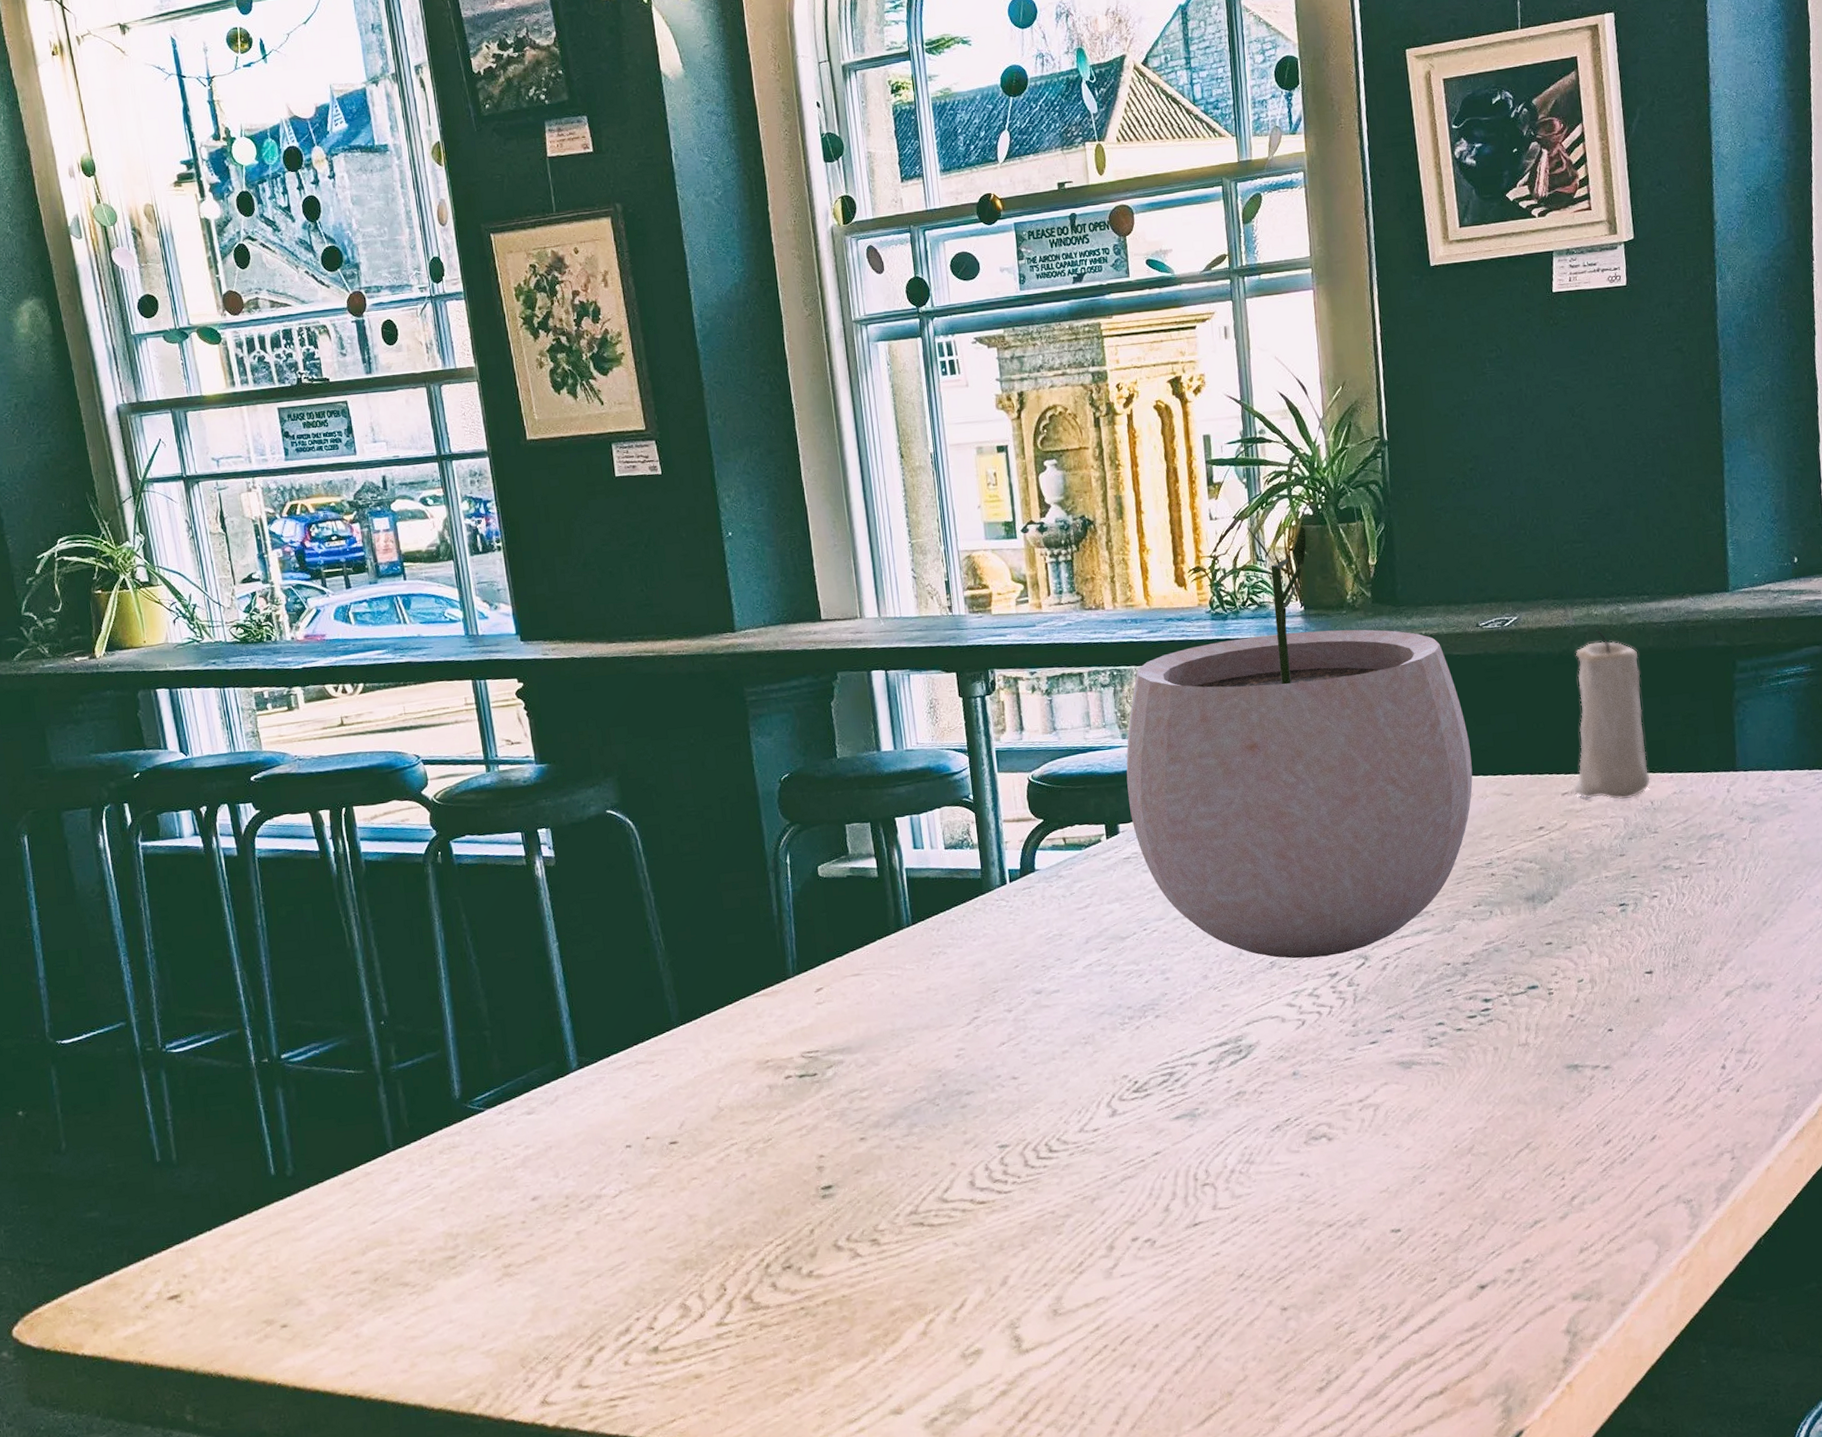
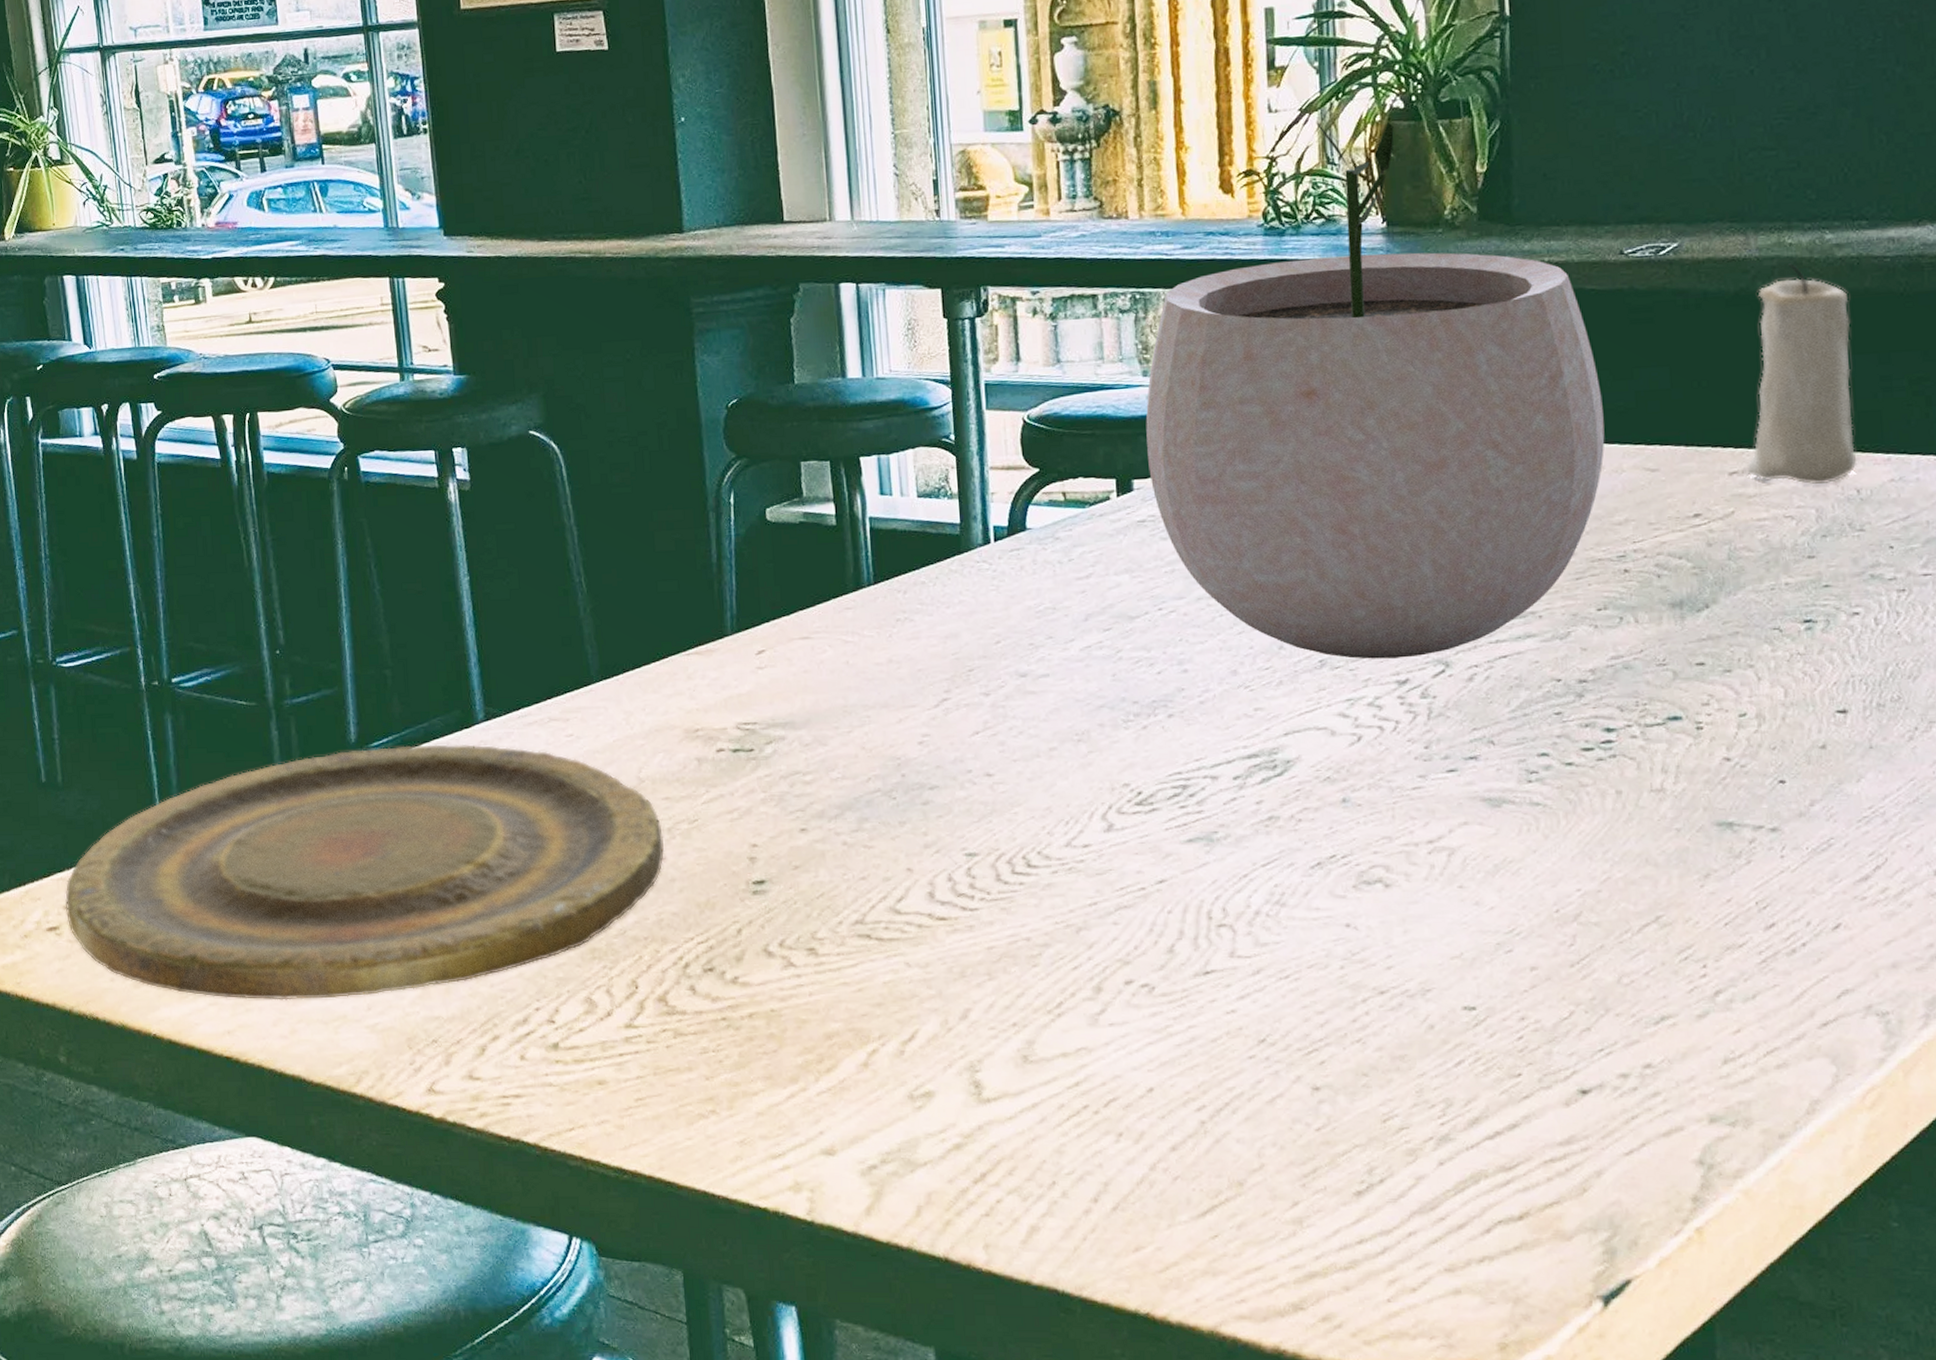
plate: none [184,1090,744,1343] -> present [65,744,665,1000]

